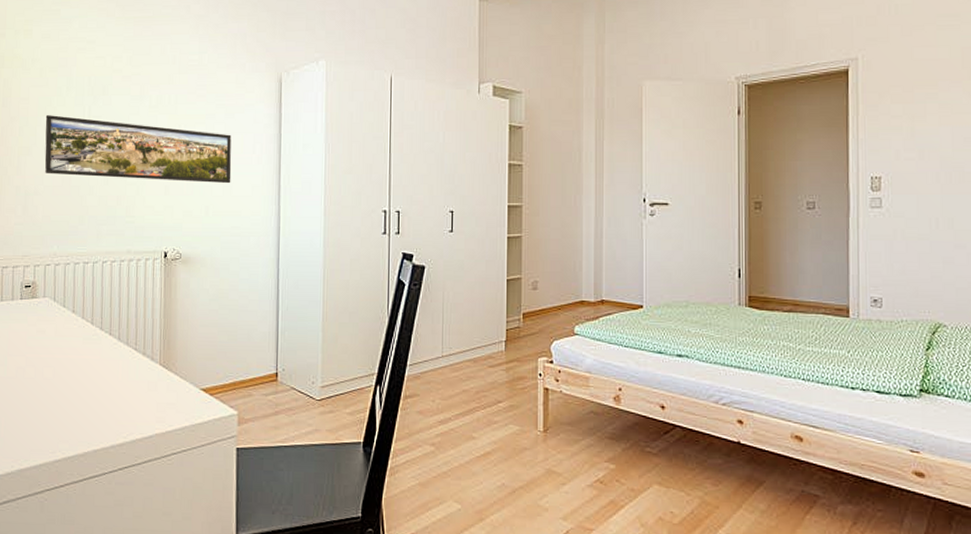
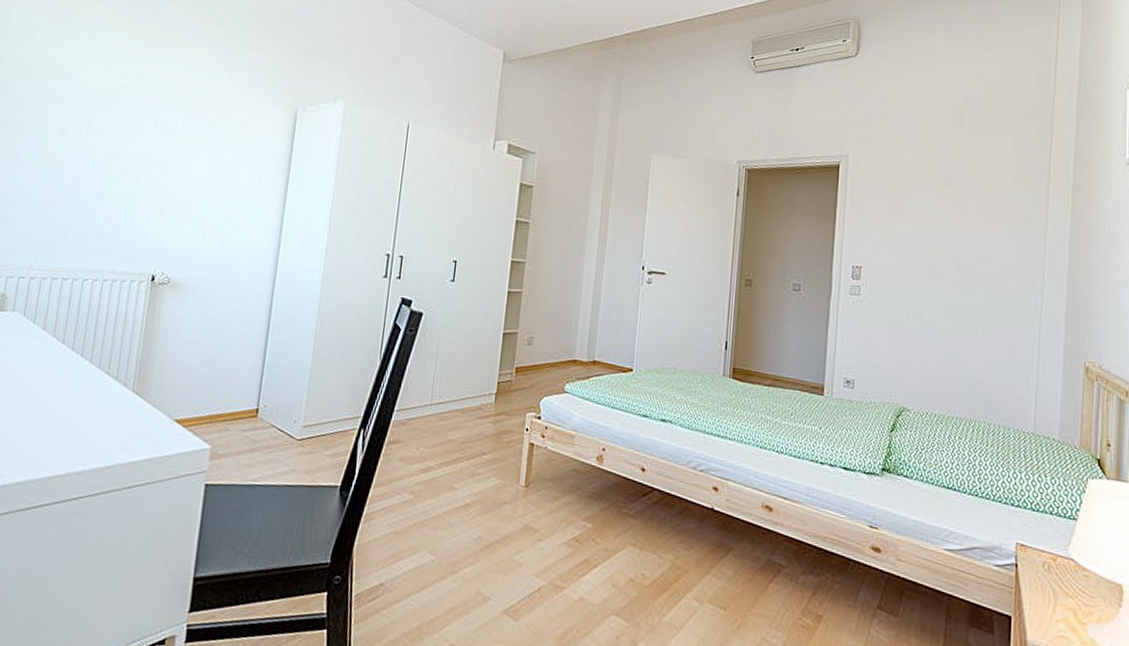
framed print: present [44,115,232,184] -> none [32,123,238,212]

